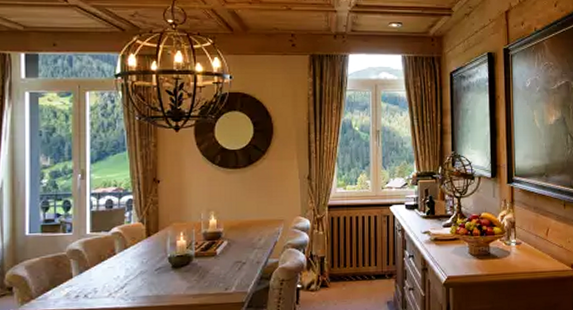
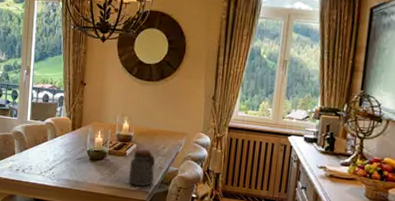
jar: none [221,244,252,288] -> present [128,149,156,187]

